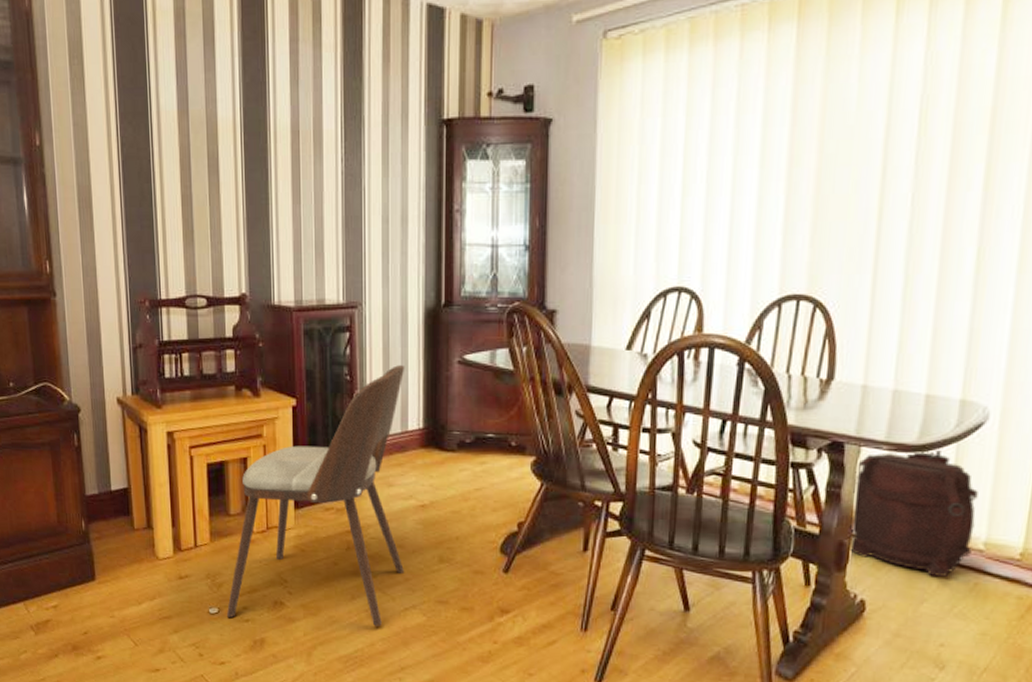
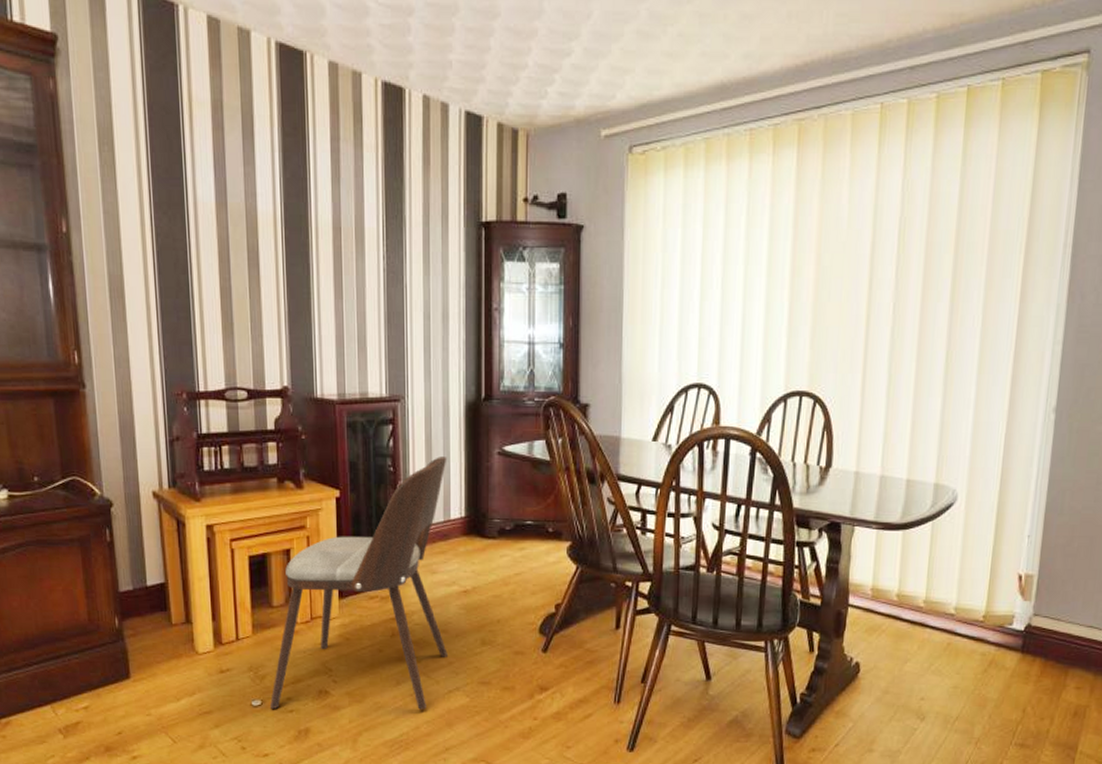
backpack: present [848,447,978,577] -> none [845,526,950,639]

